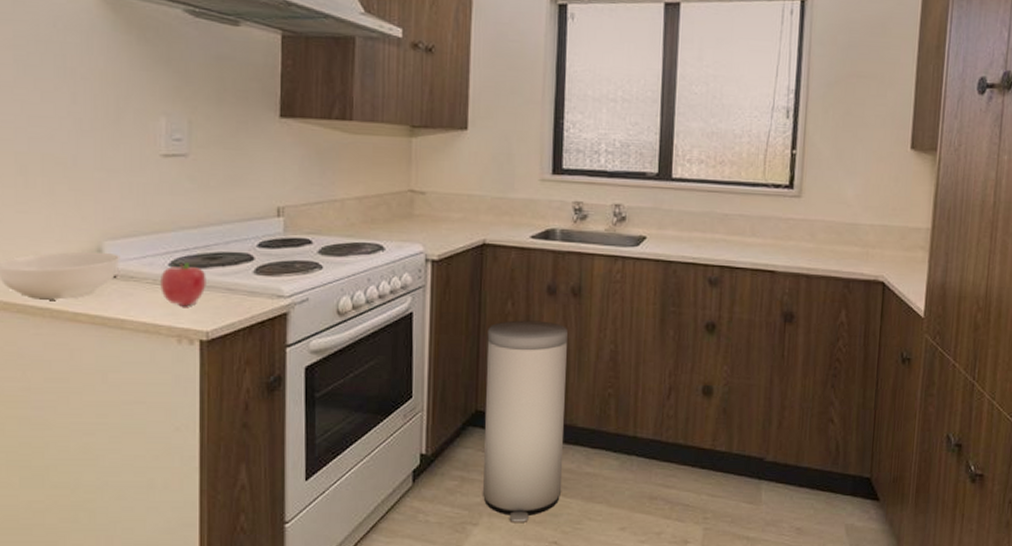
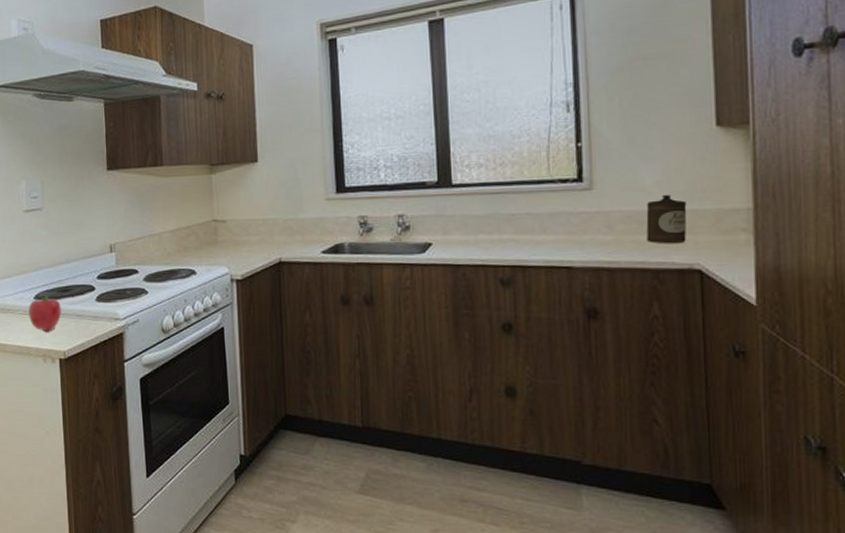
pedal bin: present [483,320,569,524] -> none [290,329,372,522]
canister: none [842,208,879,256] -> present [646,194,687,244]

